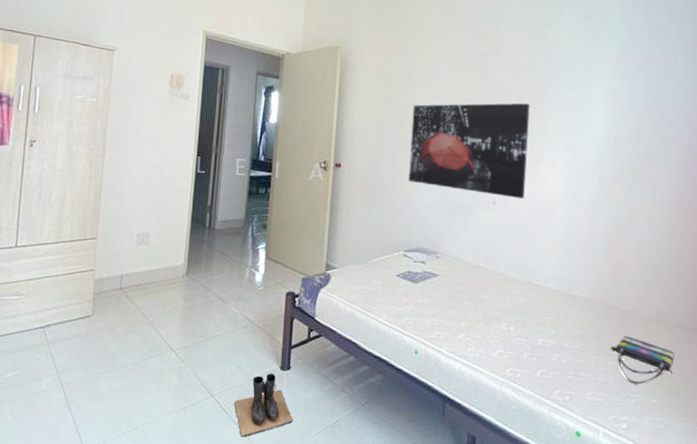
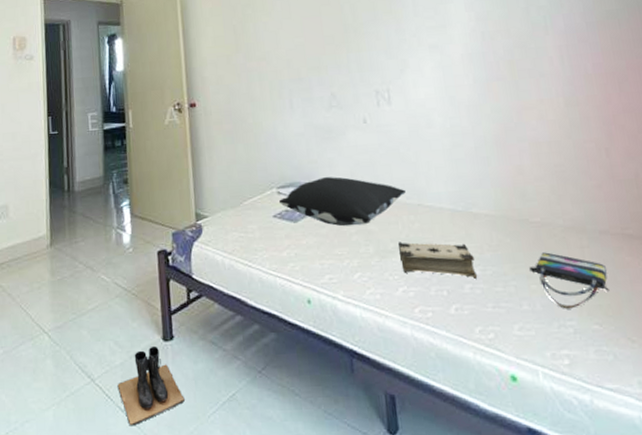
pillow: none [404,247,518,294] -> present [279,177,406,227]
wall art: present [408,103,530,199] -> none [261,10,396,114]
book: none [502,312,566,350] -> present [398,242,478,279]

